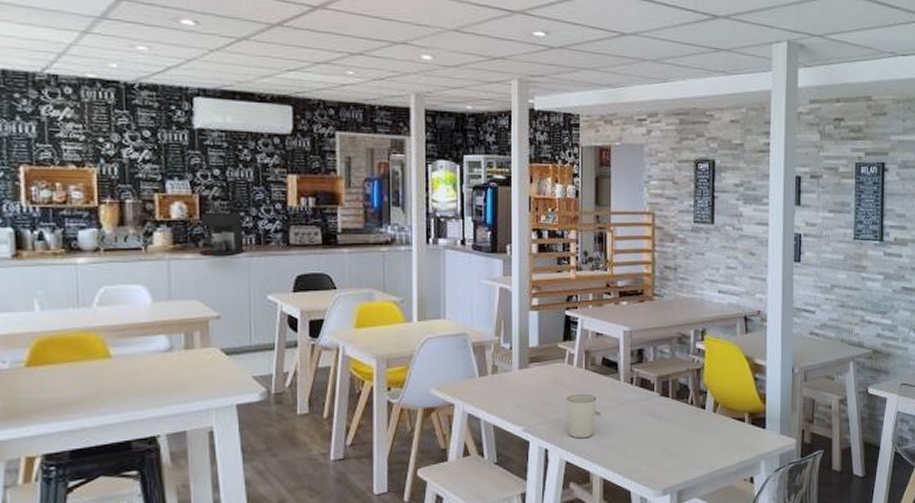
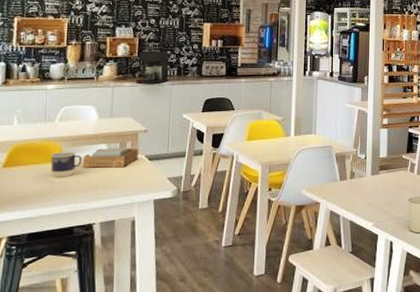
cup: none [90,344,135,379] -> present [50,151,82,178]
napkin holder: none [135,339,211,366] -> present [82,147,139,168]

